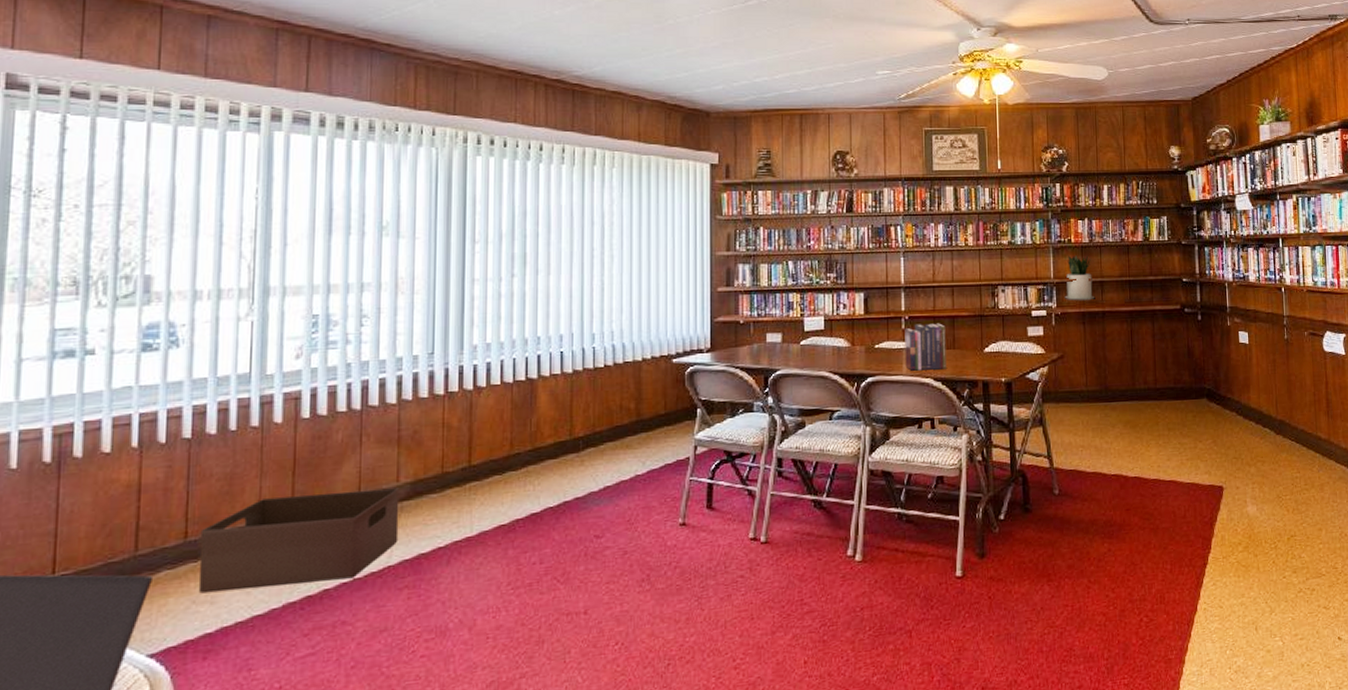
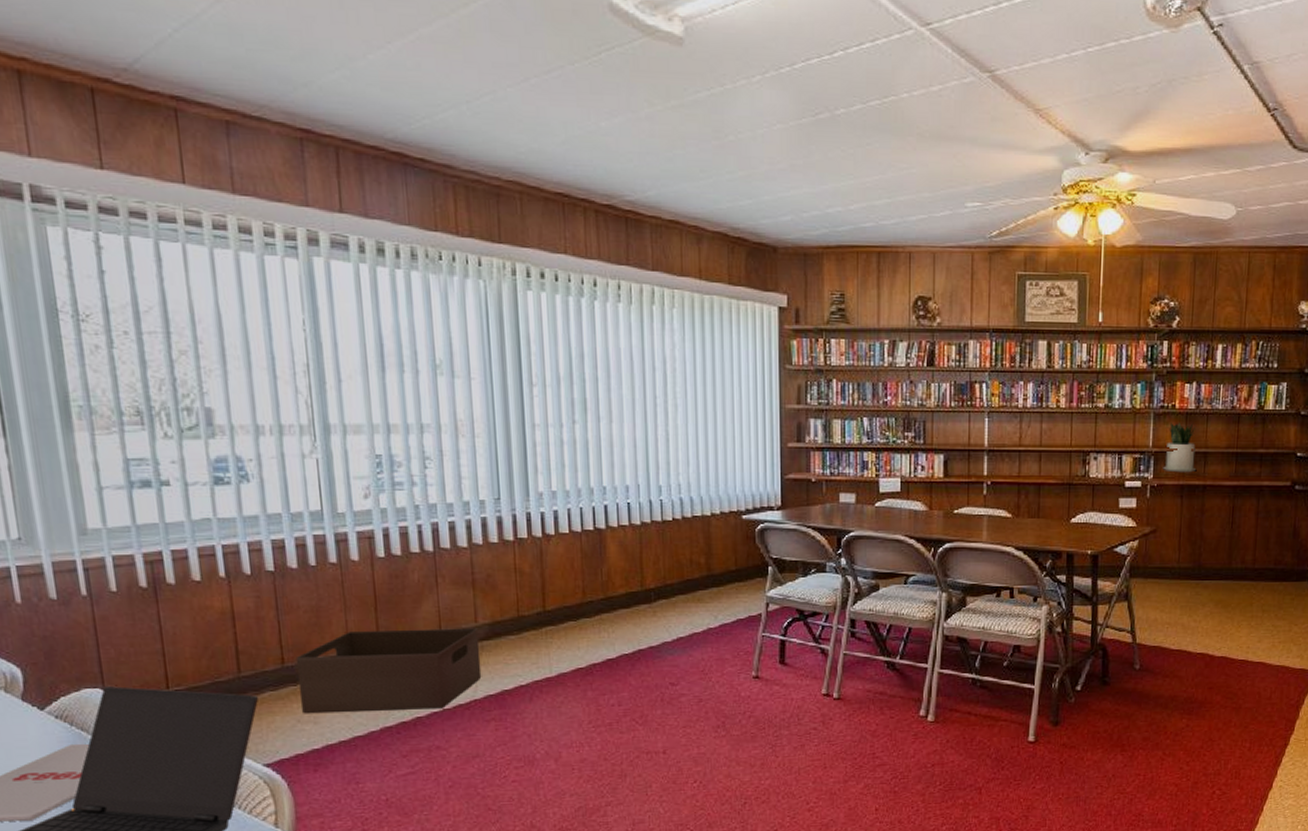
books: present [904,323,946,371] -> none [985,490,1030,539]

